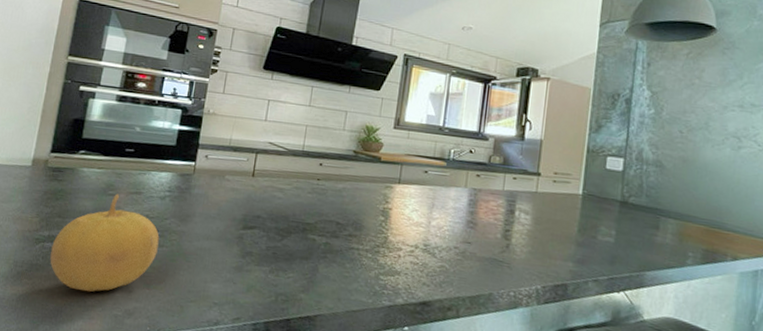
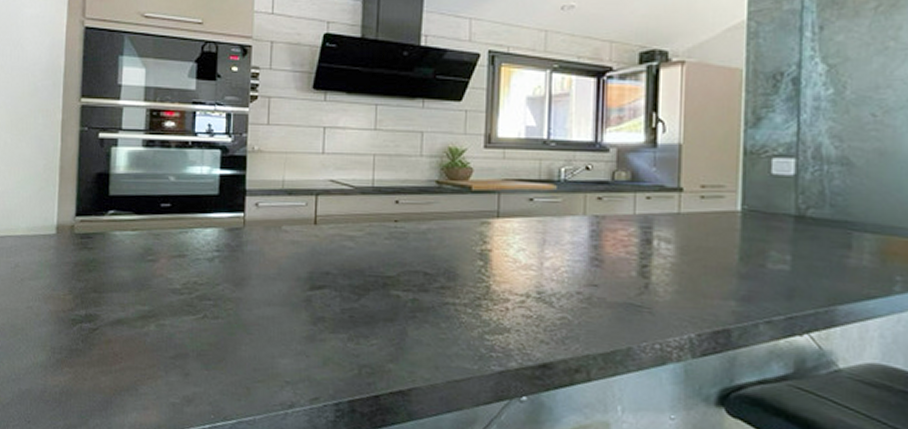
fruit: present [50,194,159,292] -> none [91,259,212,378]

